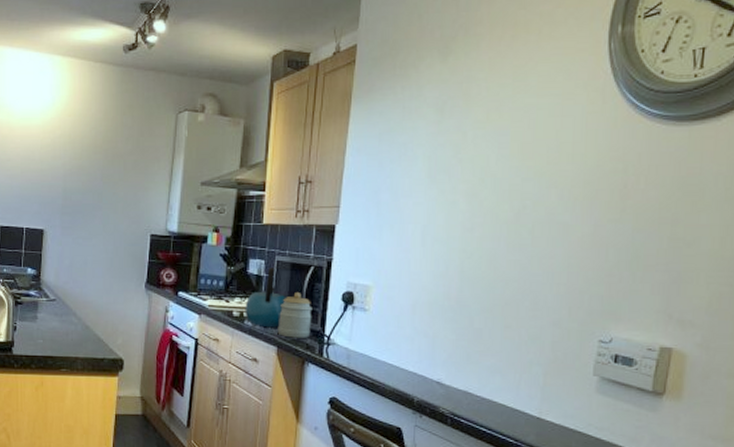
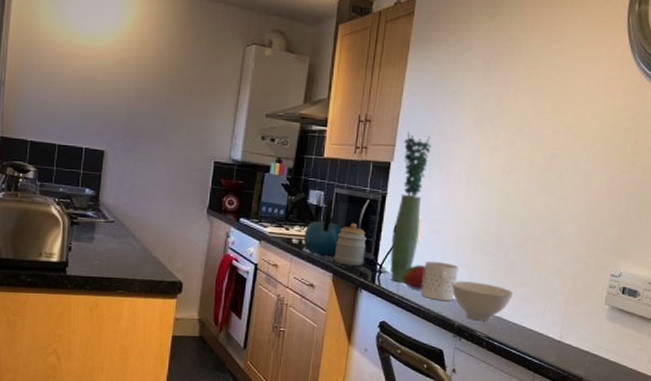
vase: none [339,191,380,354] -> present [390,131,431,282]
fruit: none [351,335,379,362] -> present [401,265,426,289]
mug: none [375,330,416,374] -> present [421,260,459,301]
bowl: none [408,352,482,396] -> present [451,281,514,321]

